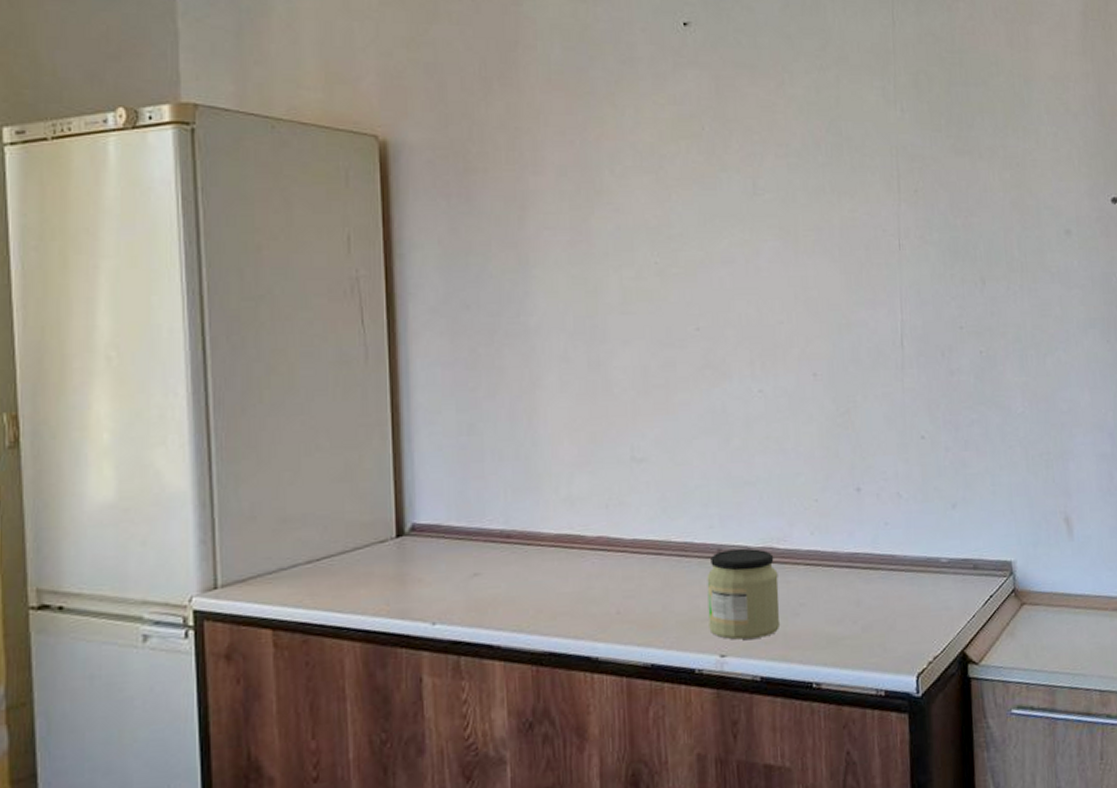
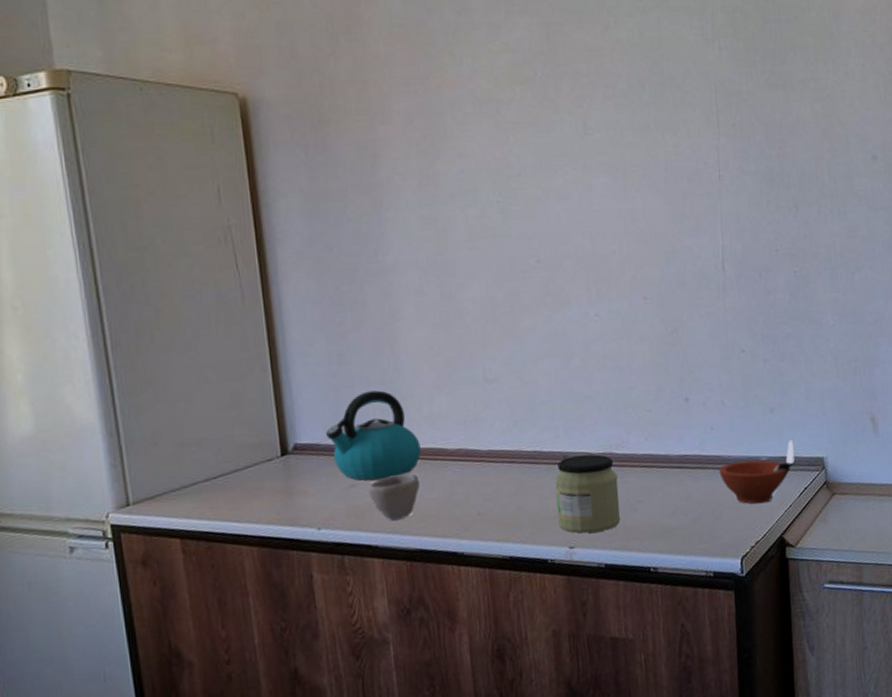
kettle: none [449,466,556,569] -> present [326,390,421,481]
cup: none [493,562,552,618] -> present [368,473,420,521]
oil lamp: none [893,540,979,613] -> present [719,440,794,504]

